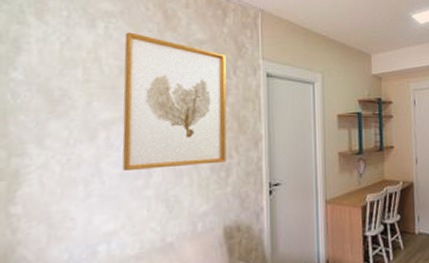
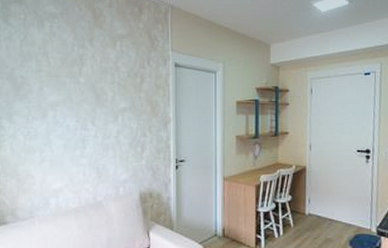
wall art: present [122,32,227,170] -> none [64,30,142,142]

